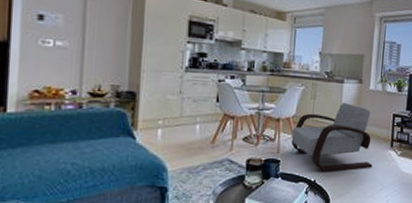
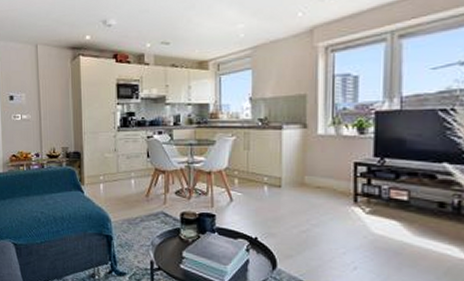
armchair: present [291,102,373,173] -> none [225,151,330,230]

